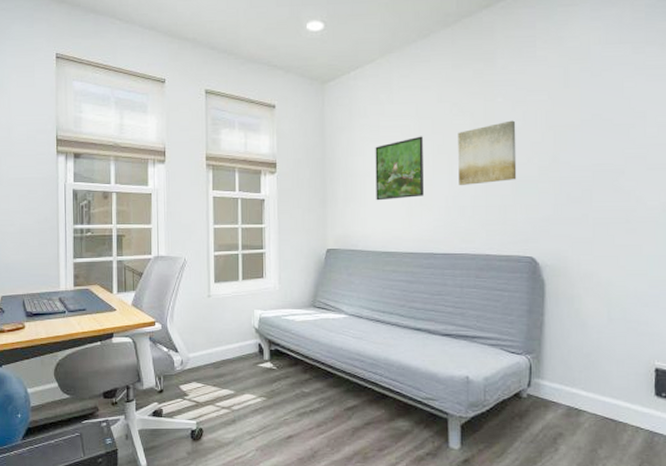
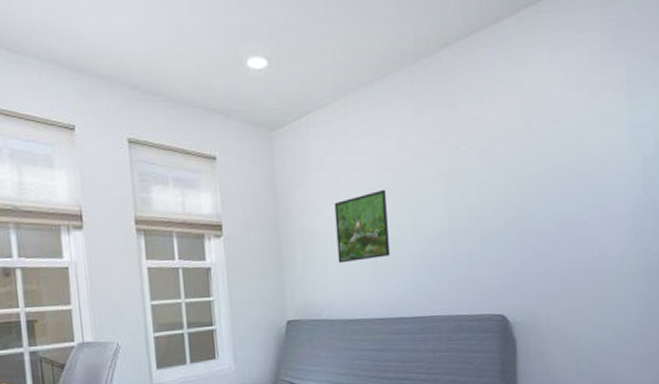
wall art: present [458,120,517,185] -> none [422,170,484,242]

